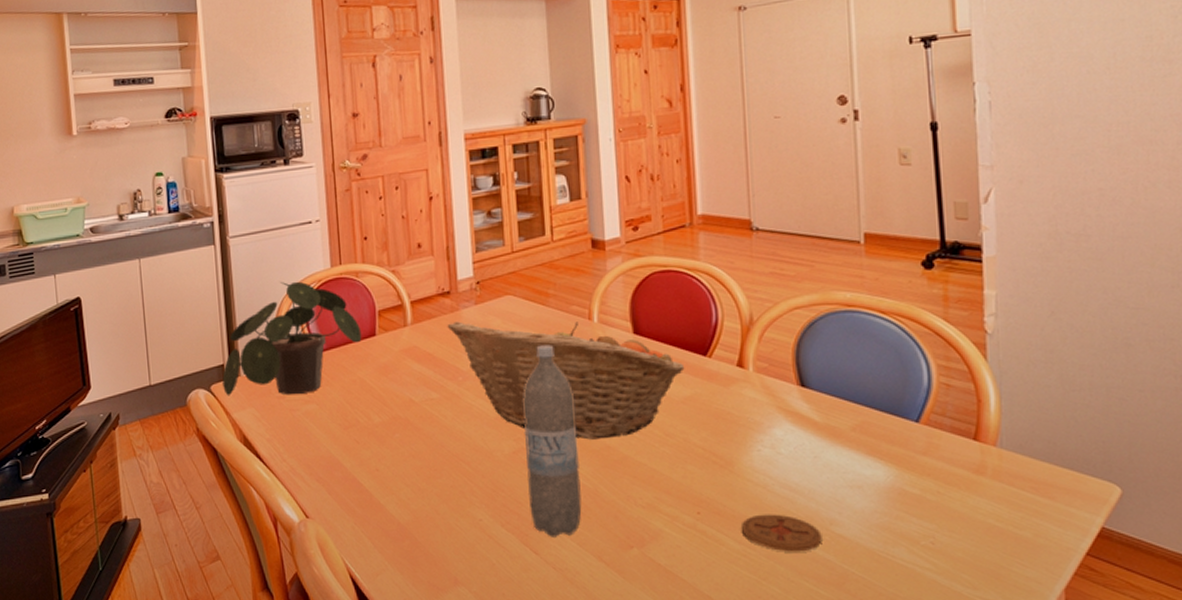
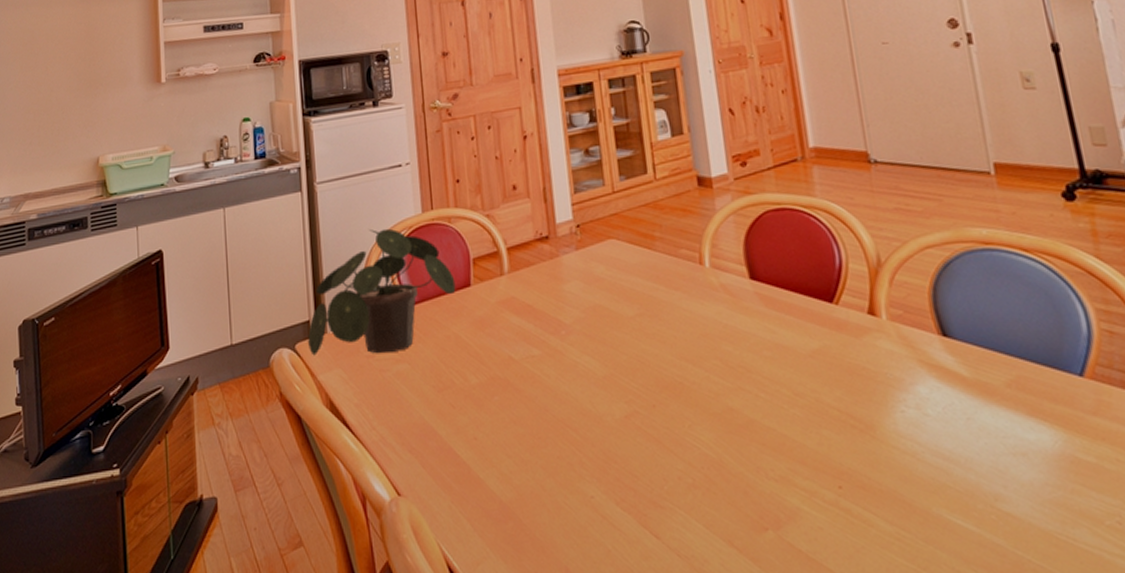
fruit basket: present [447,321,685,440] -> none [546,267,810,401]
water bottle: present [523,345,582,537] -> none [632,293,706,518]
coaster: present [742,514,822,552] -> none [891,488,988,535]

